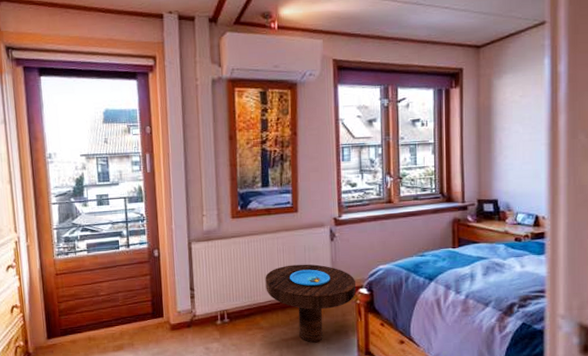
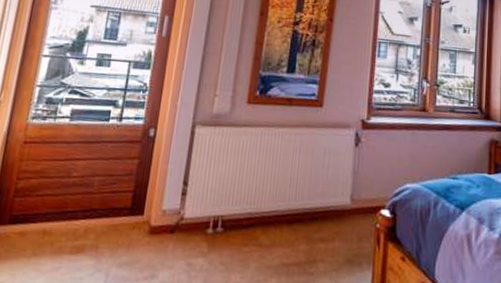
side table: present [265,264,356,343] -> none [273,168,378,273]

